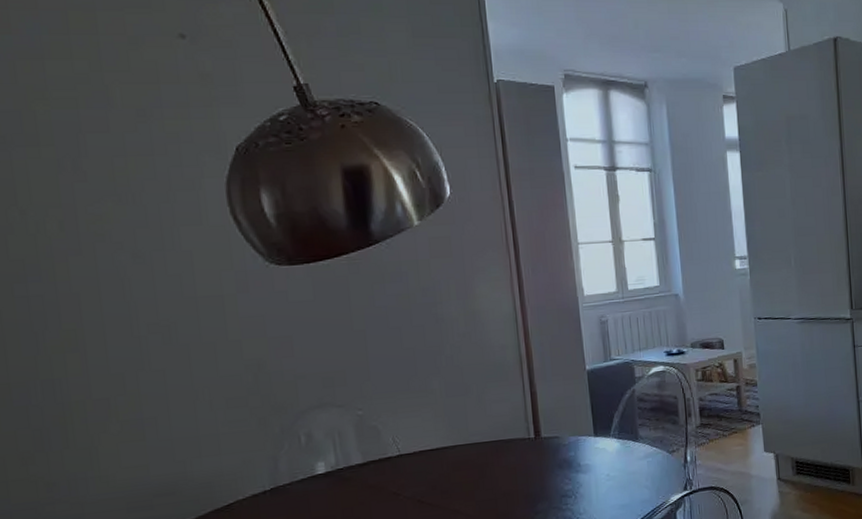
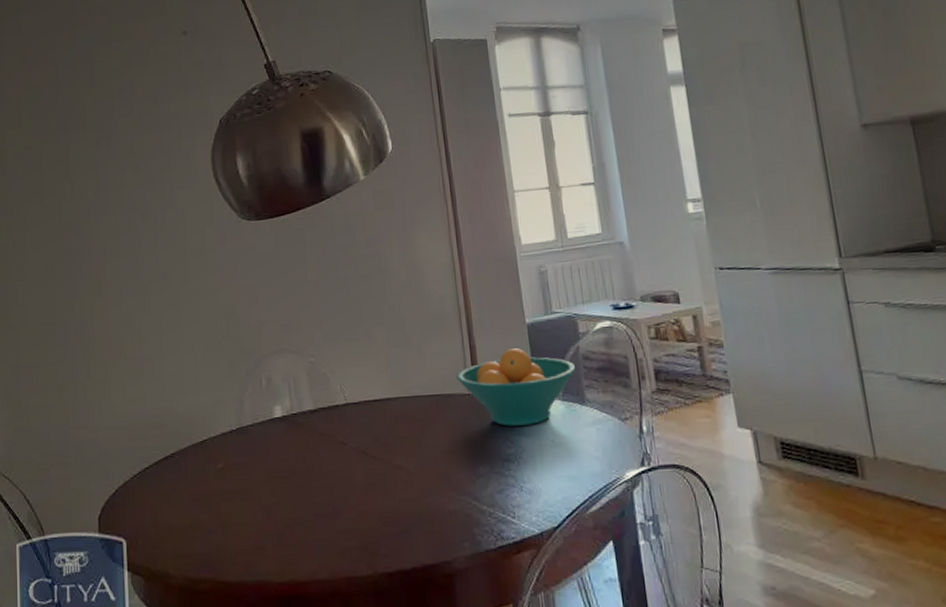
fruit bowl: none [516,393,631,465] -> present [456,348,576,426]

